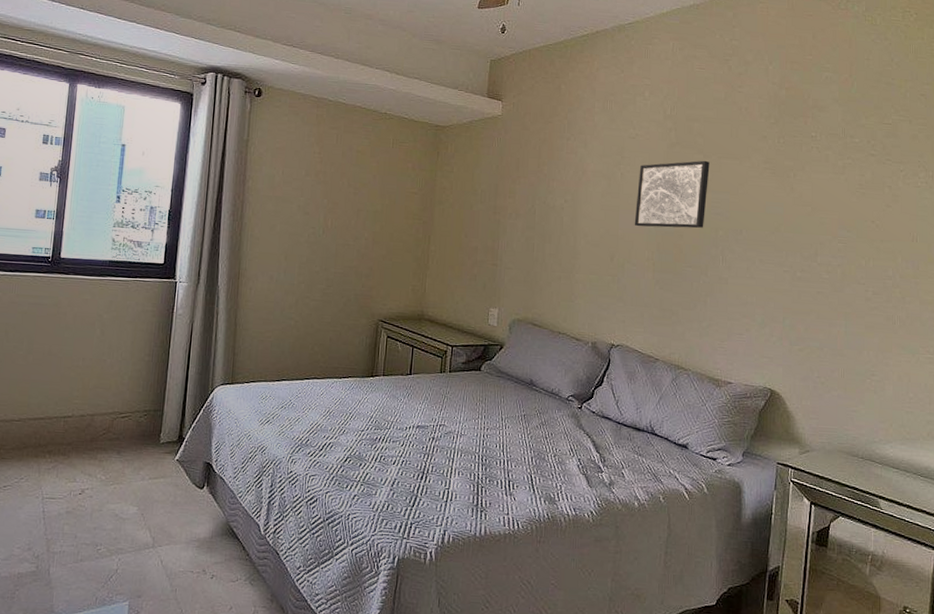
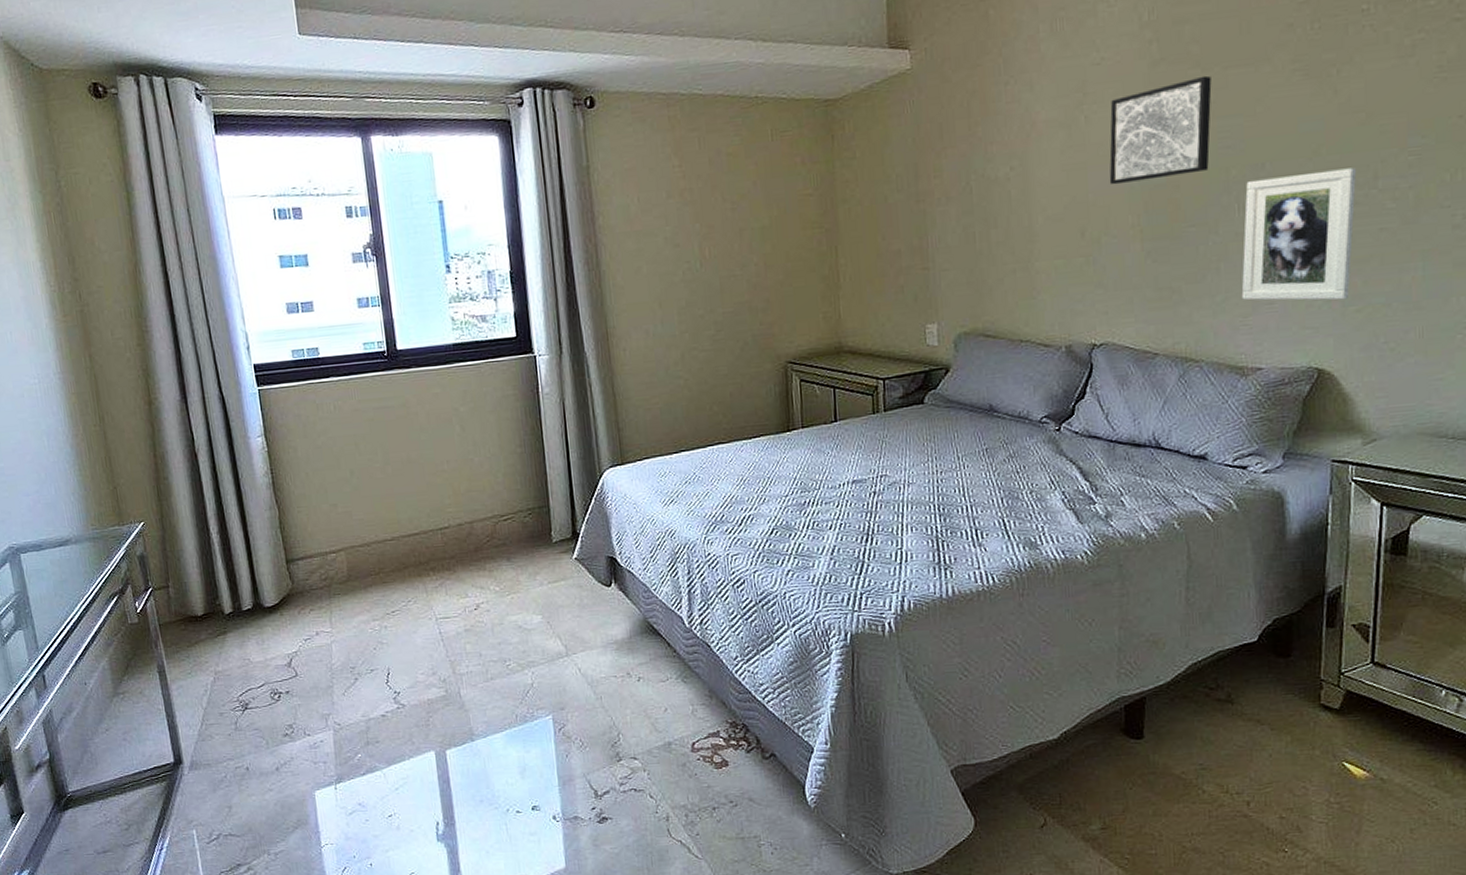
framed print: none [720,241,804,340] -> present [1241,167,1357,301]

